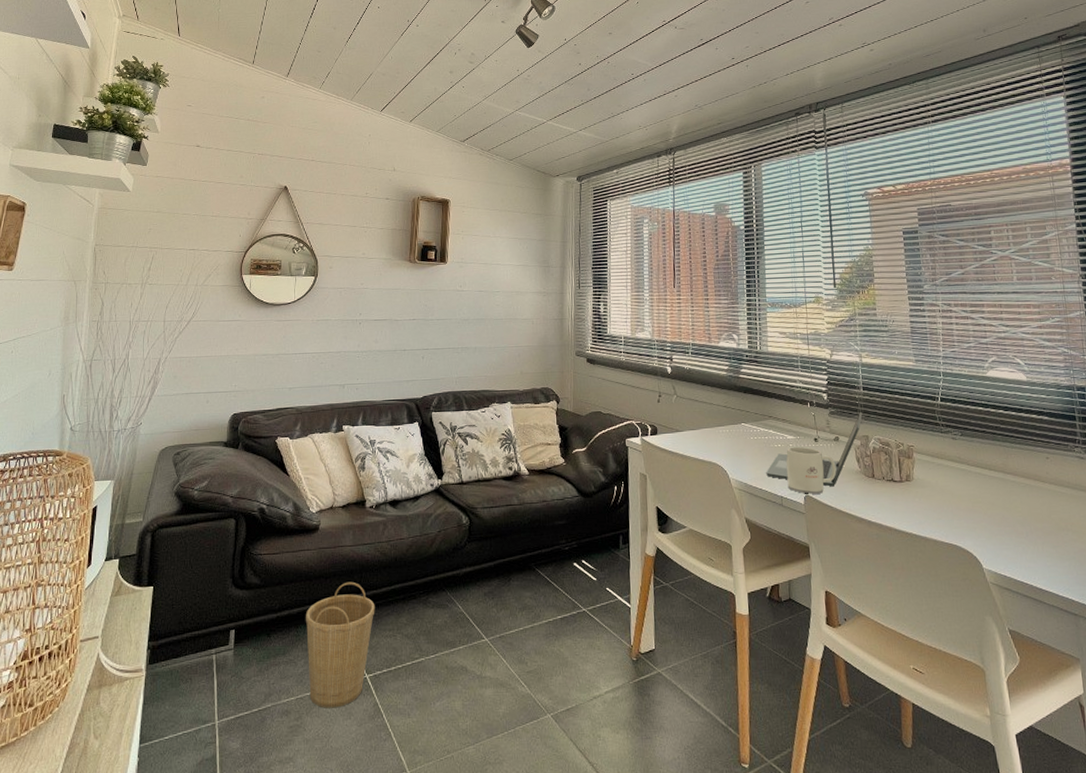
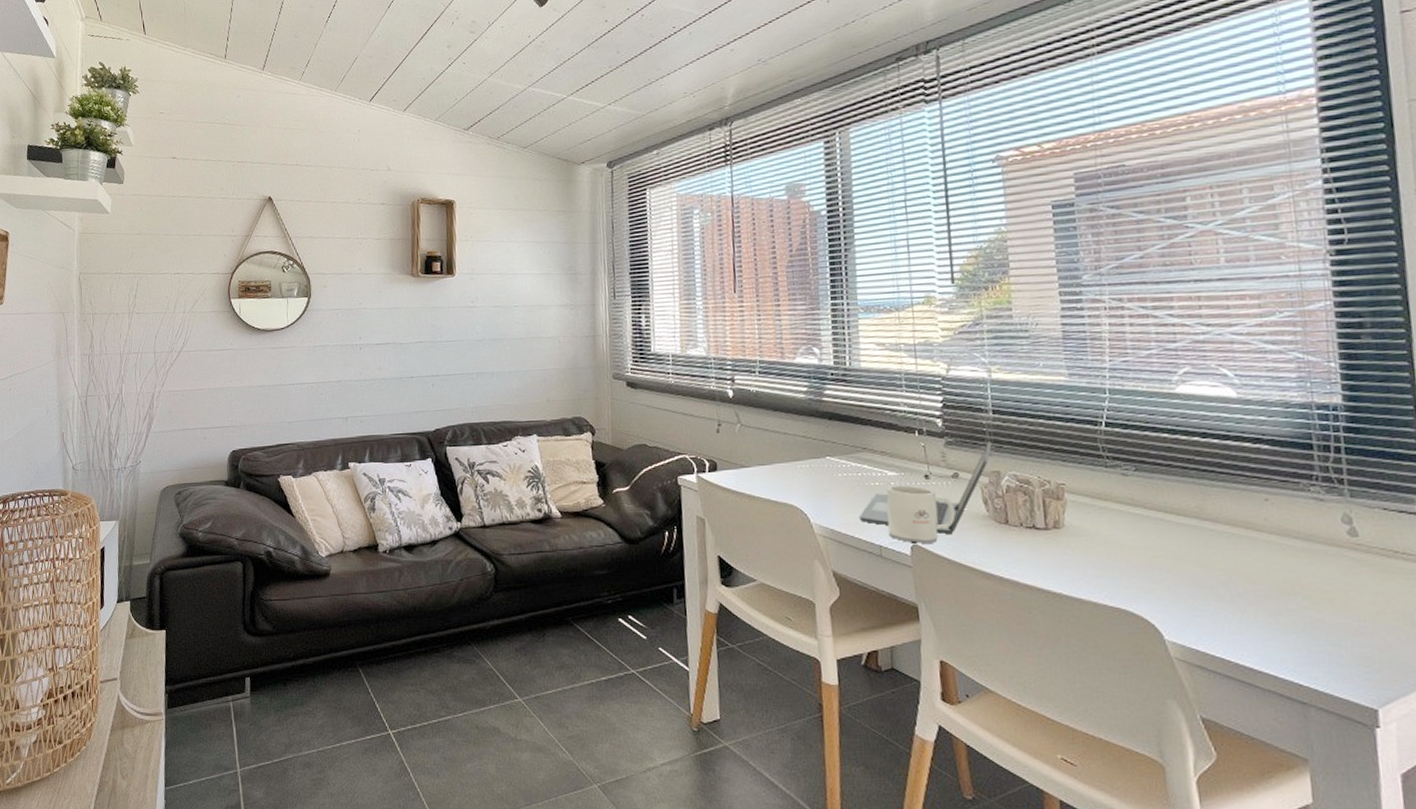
basket: present [305,581,375,708] -> none [321,631,395,763]

